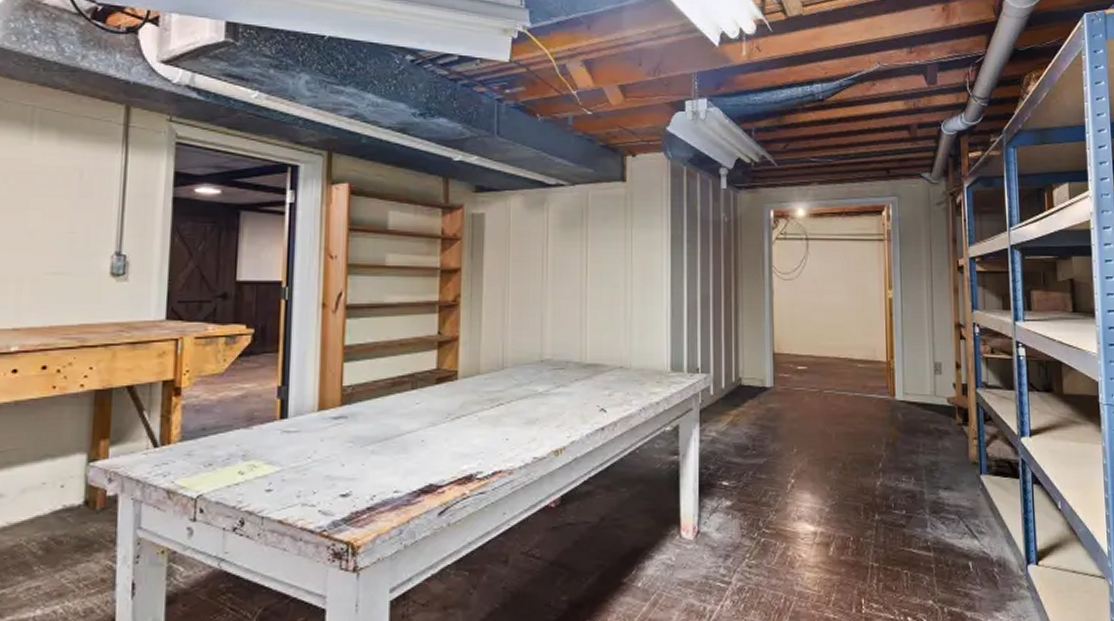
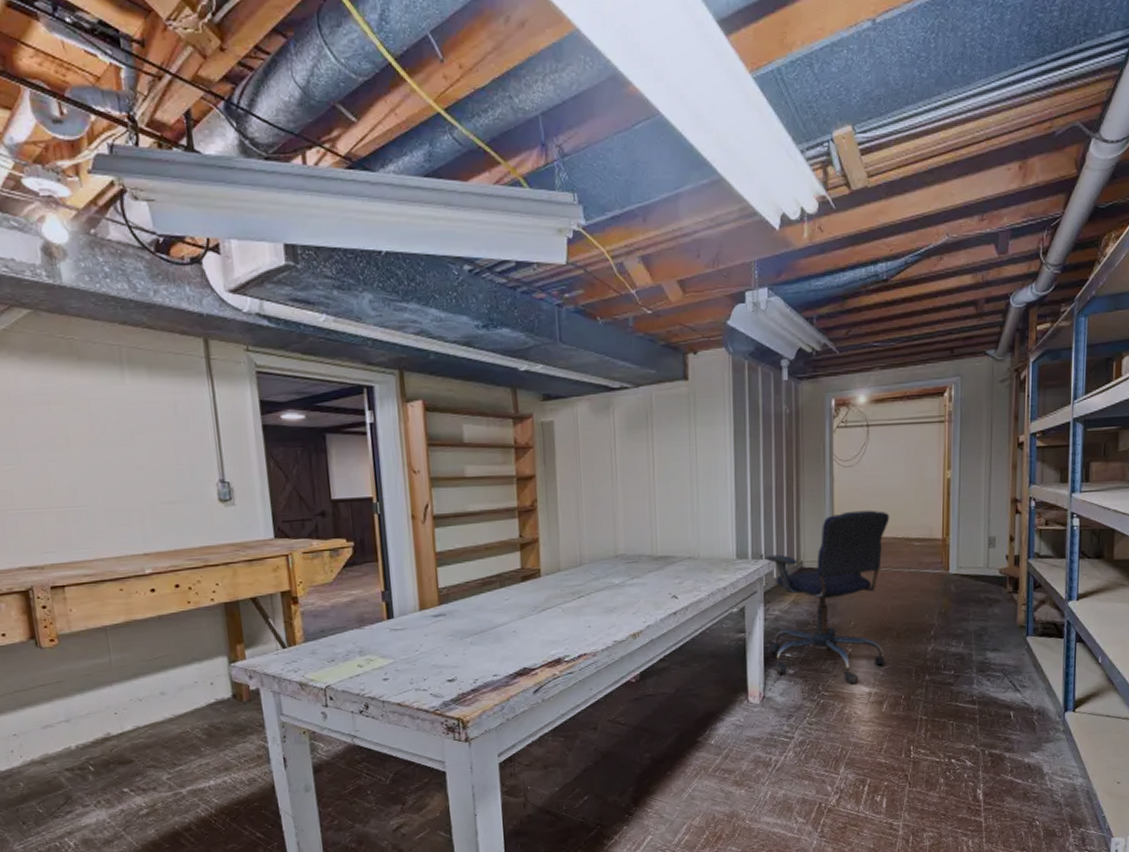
office chair: none [702,326,832,522] -> present [766,510,890,685]

